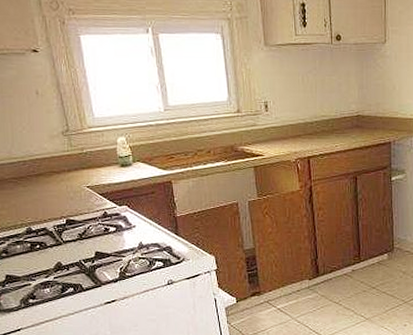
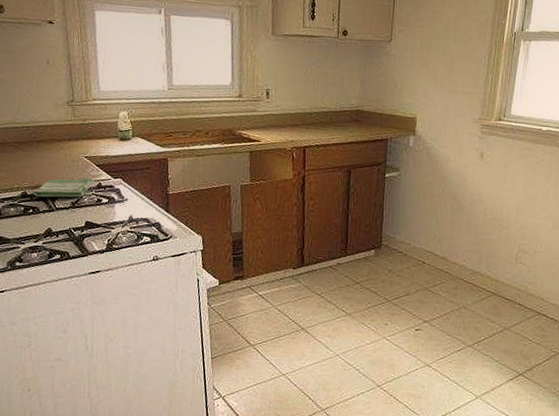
dish towel: none [37,208,100,231] -> present [32,178,94,198]

